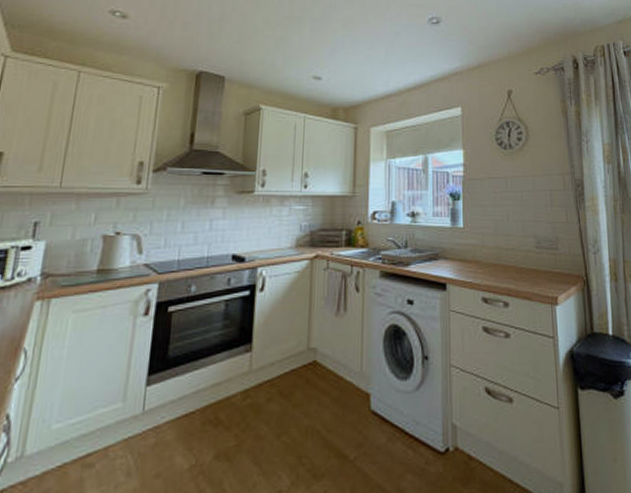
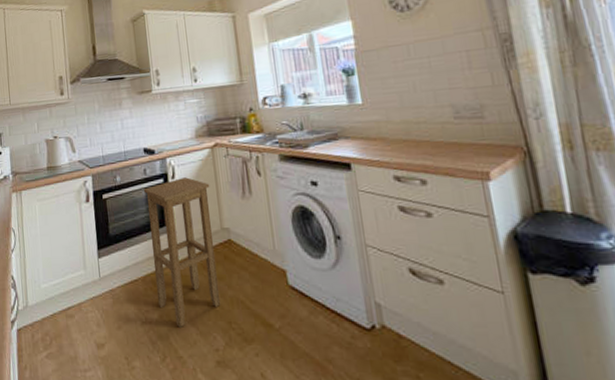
stool: none [215,290,303,468] -> present [143,177,221,327]

